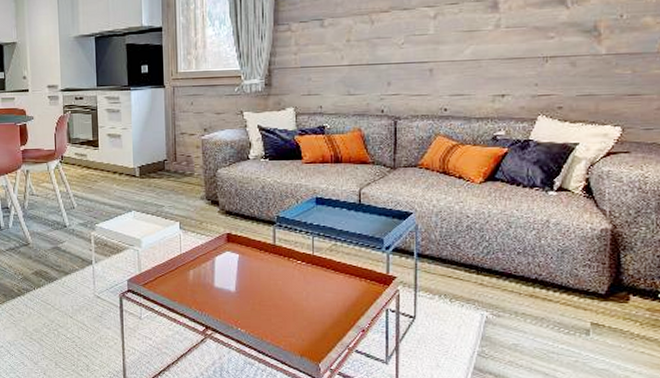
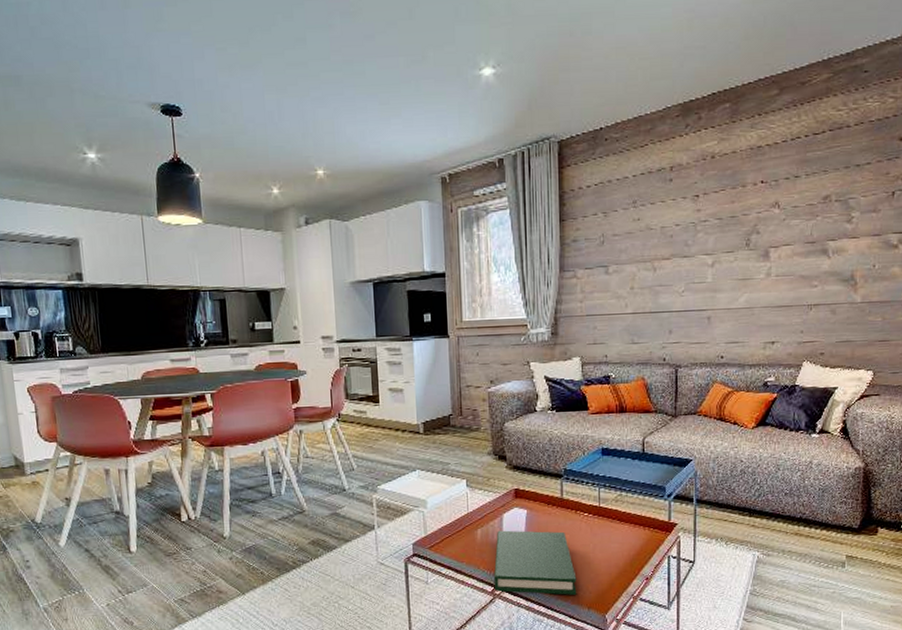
hardback book: none [205,273,289,341] -> present [493,530,577,595]

